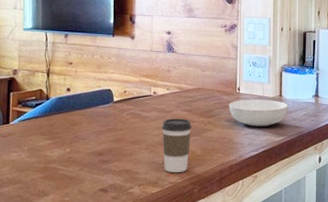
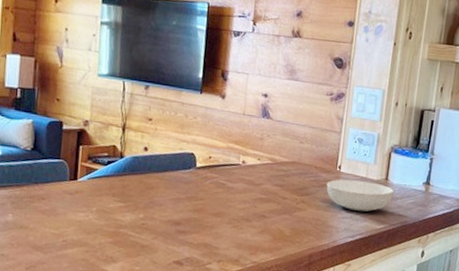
coffee cup: present [162,118,192,172] -> none [247,192,283,252]

